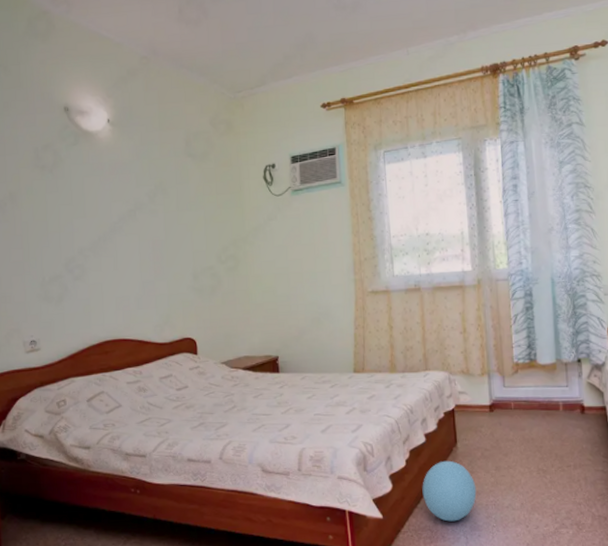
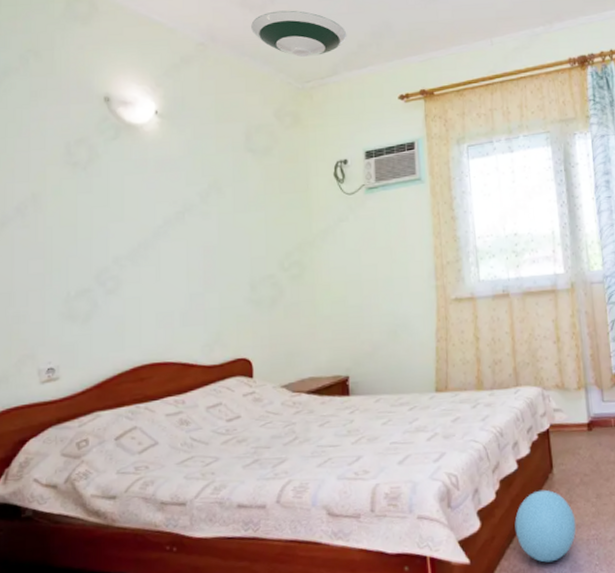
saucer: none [188,24,274,68] -> present [251,10,347,57]

